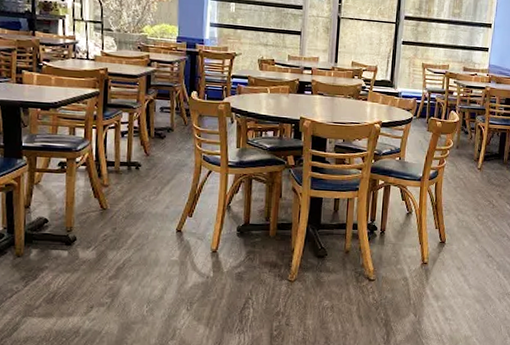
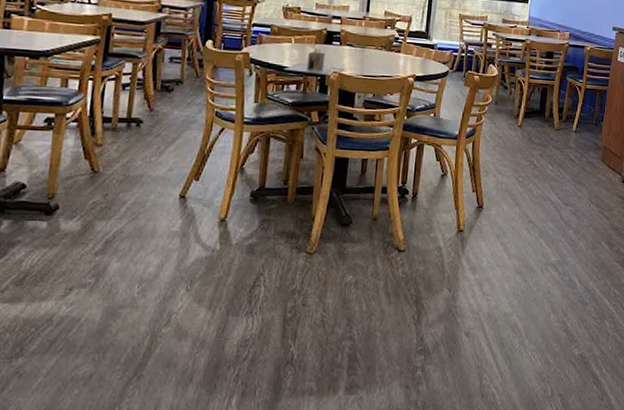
napkin holder: none [262,97,316,123] -> present [284,48,344,76]

